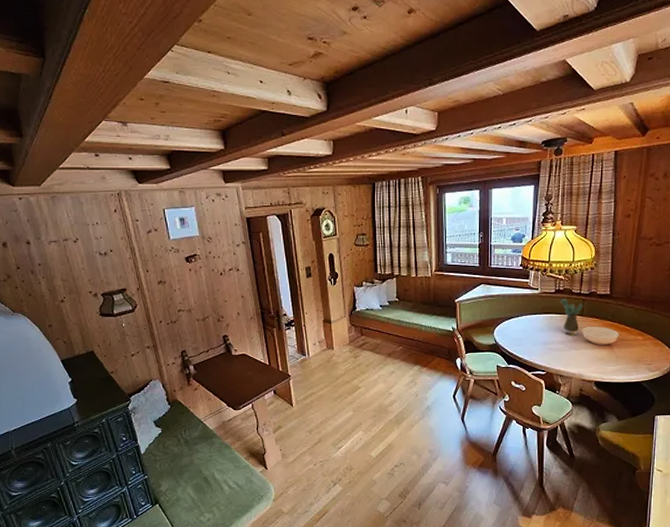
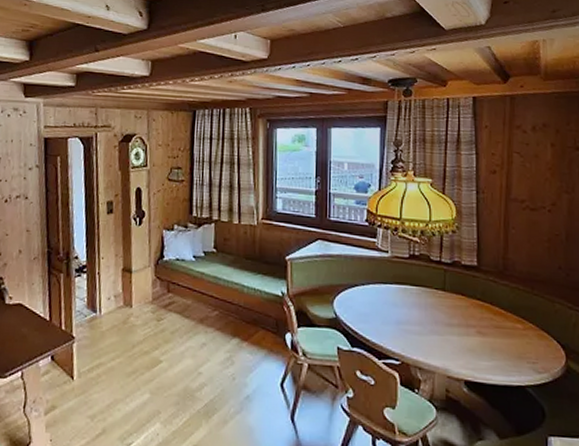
vase: present [560,297,584,336] -> none [416,265,445,316]
bowl: present [582,327,620,346] -> none [444,305,494,333]

